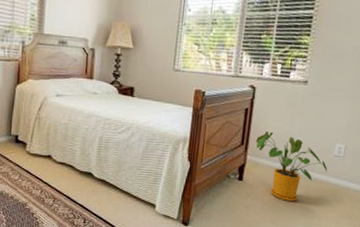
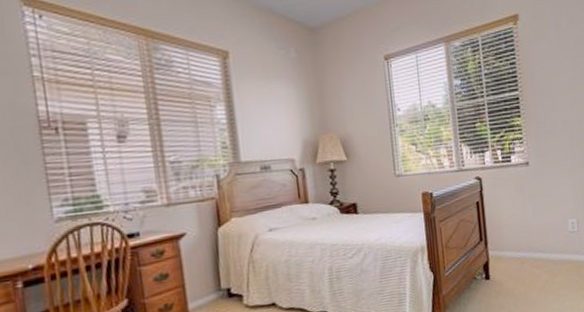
house plant: present [256,131,328,201] -> none [493,221,567,291]

